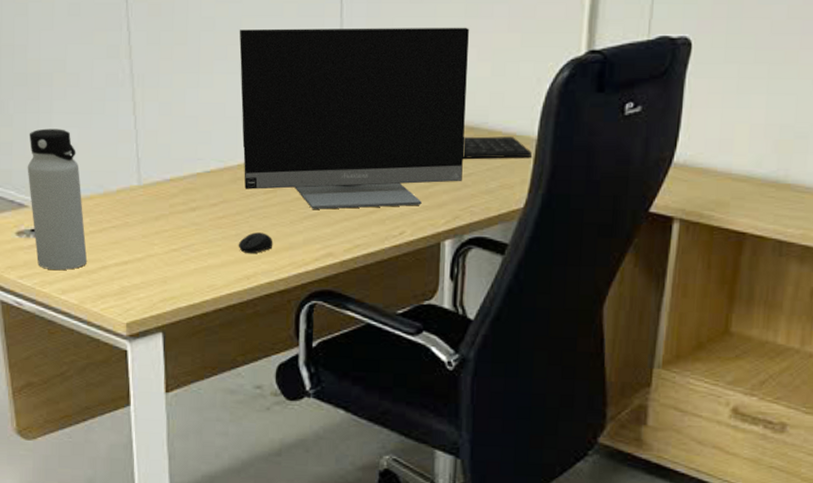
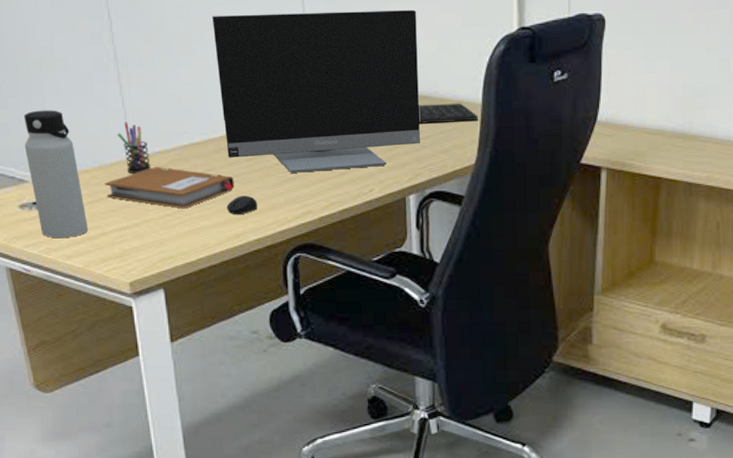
notebook: none [108,196,249,244] -> present [104,167,235,209]
pen holder: none [127,144,160,203] -> present [118,122,151,174]

